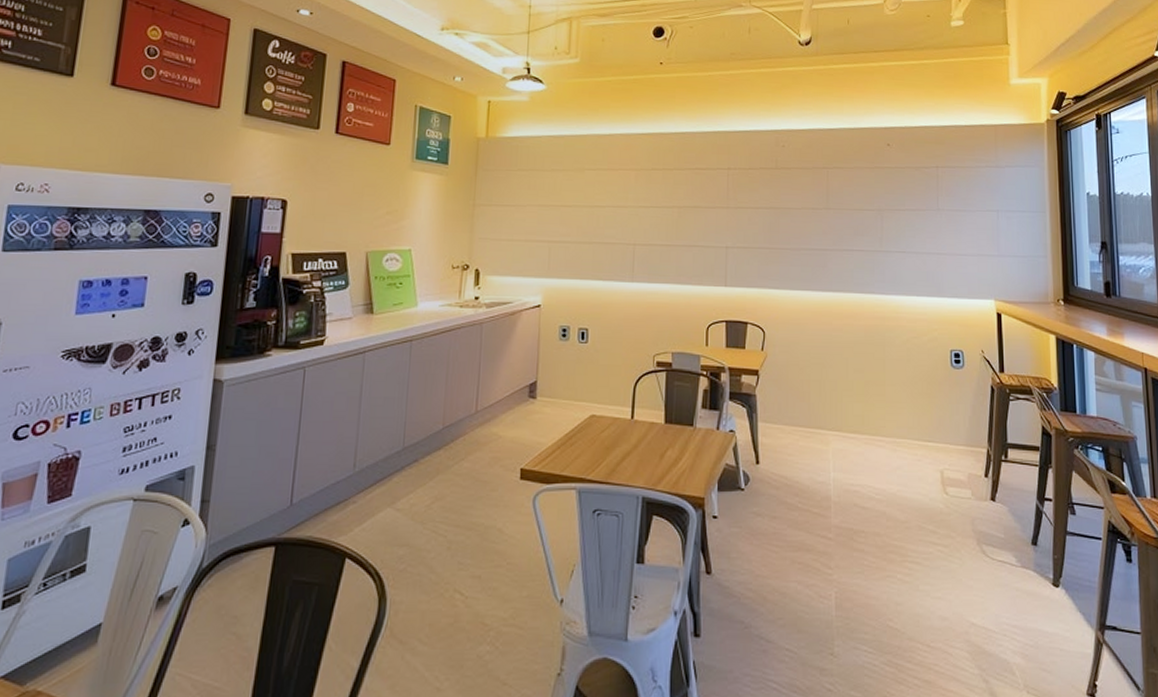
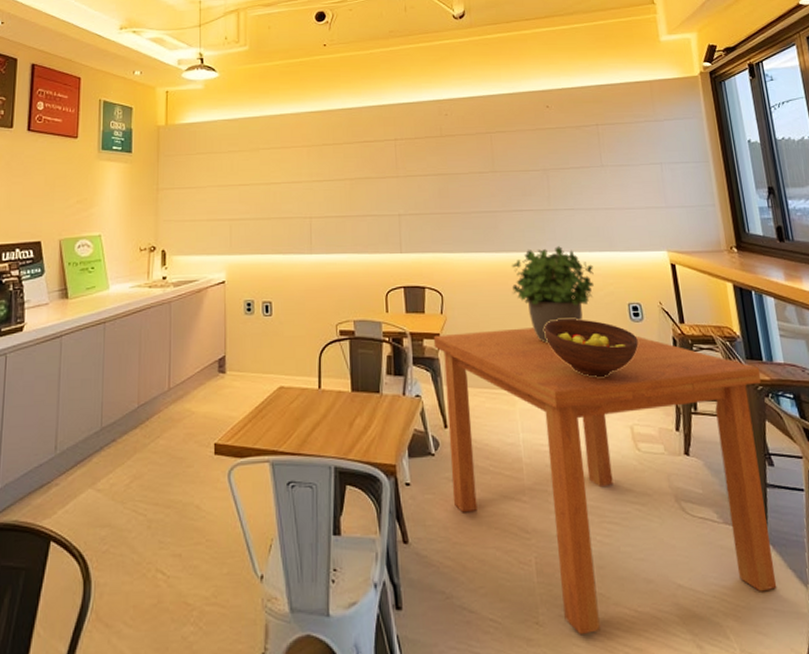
dining table: none [752,369,1073,667] -> present [433,327,777,635]
potted plant: none [836,289,919,385] -> present [512,246,594,343]
fruit bowl: none [864,362,957,421] -> present [544,319,639,377]

